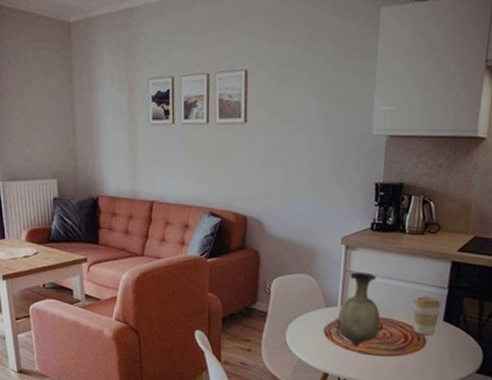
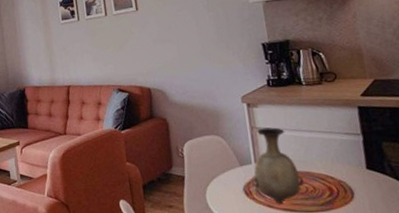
coffee cup: present [413,297,441,336] -> none [328,145,361,187]

